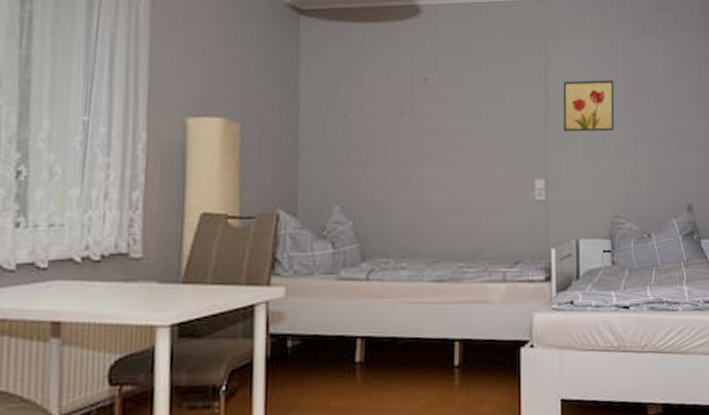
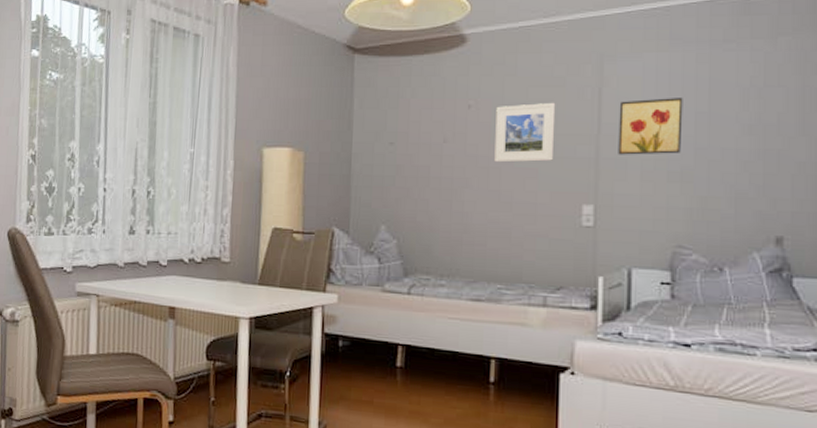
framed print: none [452,79,508,138] -> present [494,102,556,163]

